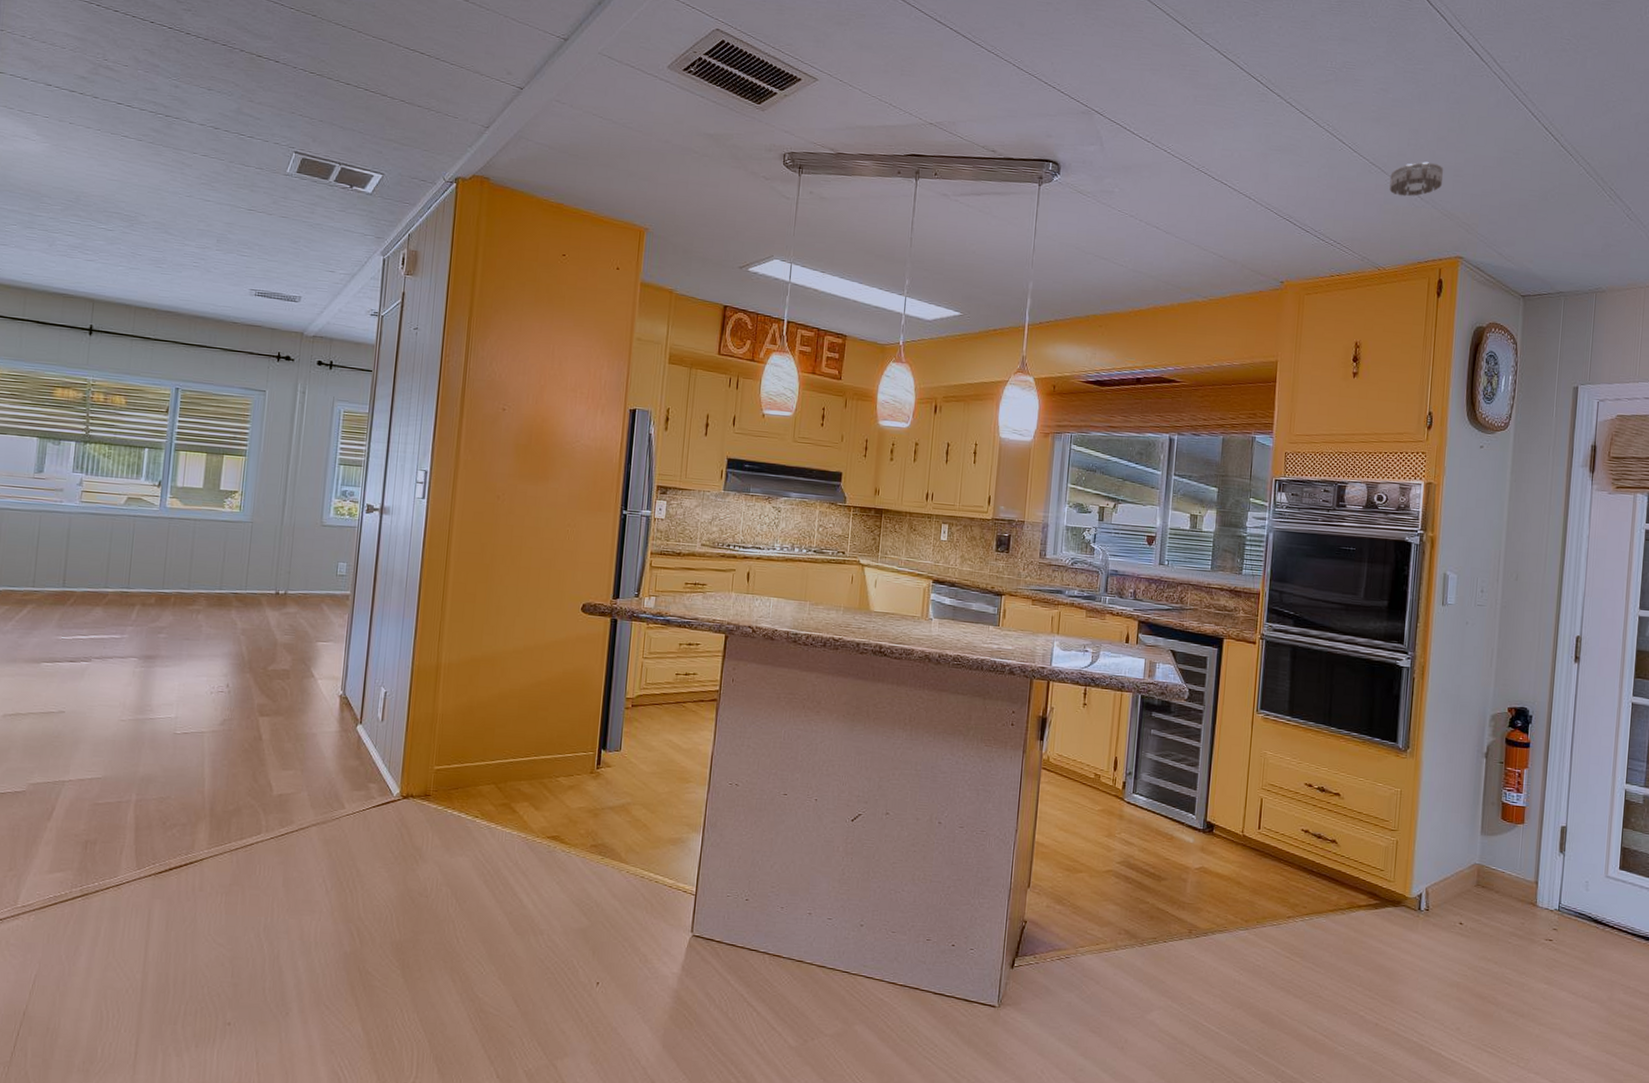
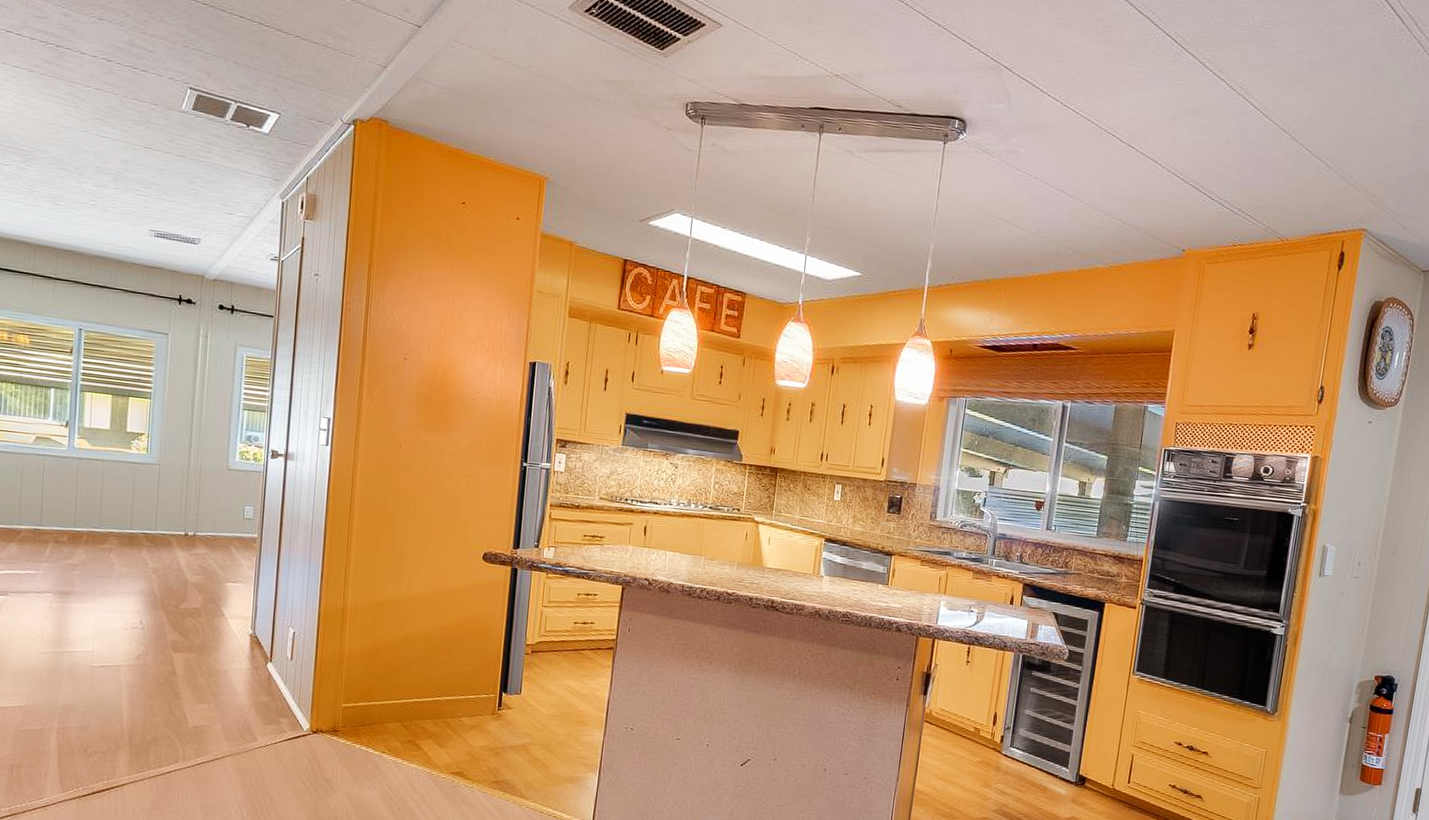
smoke detector: present [1389,161,1444,197] -> none [1298,129,1355,165]

